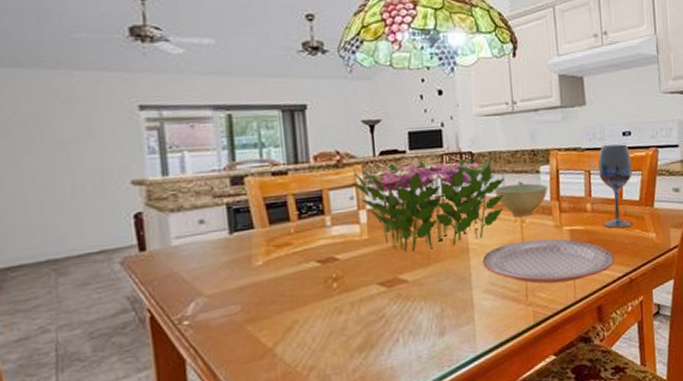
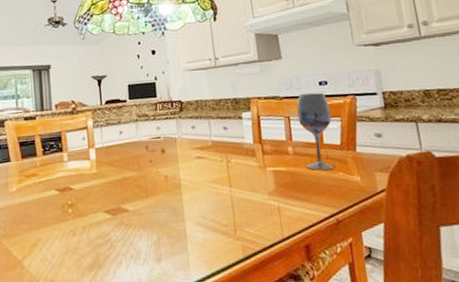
flower arrangement: present [352,158,505,252] -> none [84,106,211,185]
plate: present [482,239,615,284] -> none [193,178,320,220]
bowl: present [494,183,549,217] -> none [202,127,251,158]

